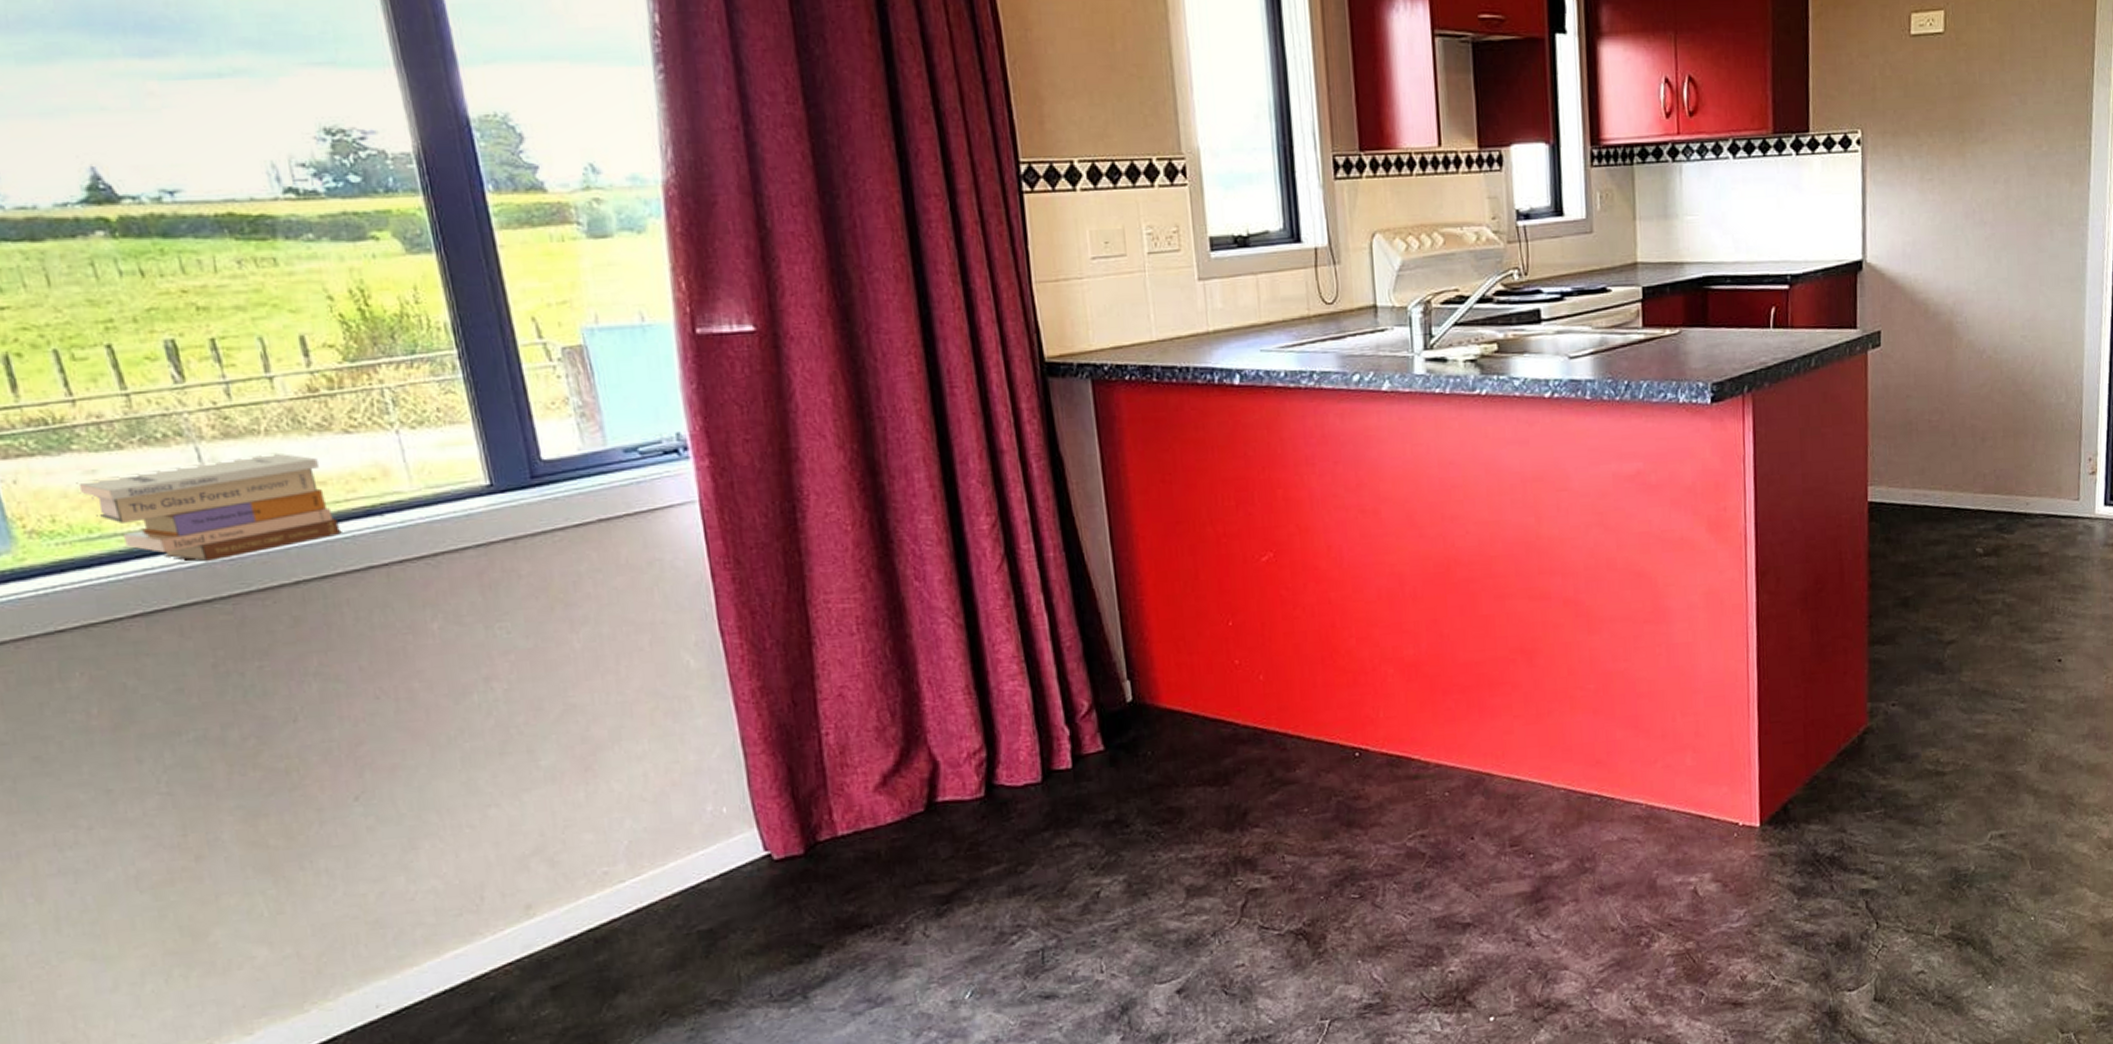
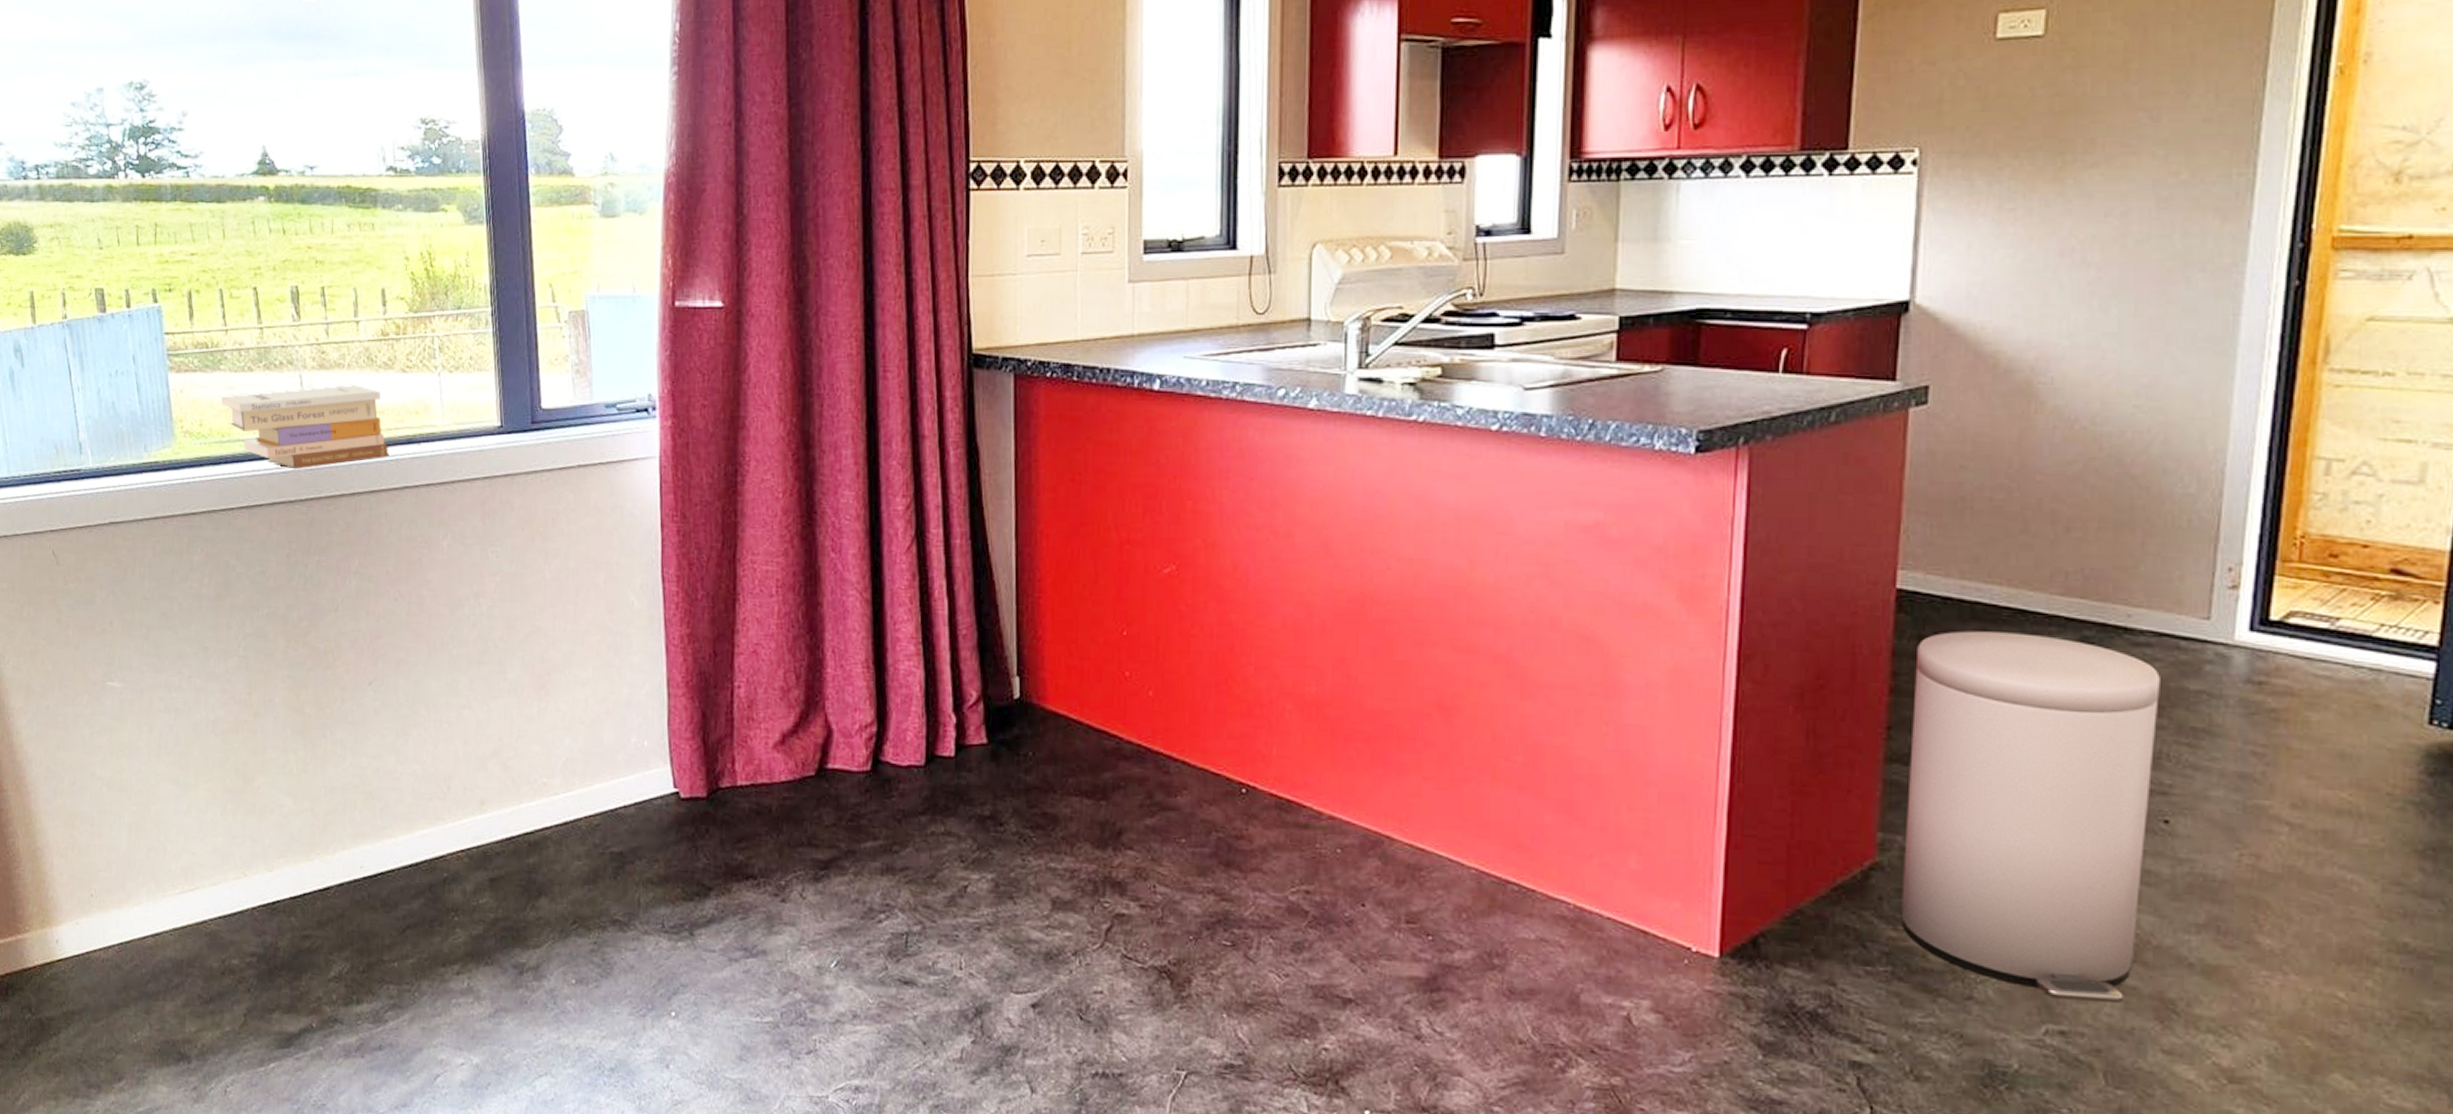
pedal bin: none [1885,526,2050,811] -> present [1899,631,2160,1003]

